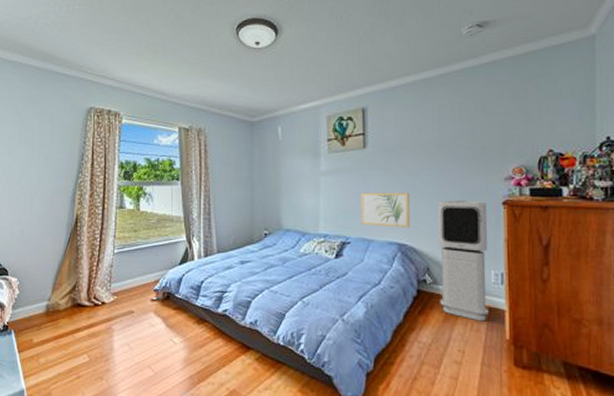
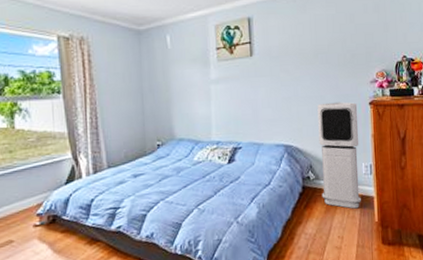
wall art: present [361,192,411,228] -> none [250,97,295,131]

